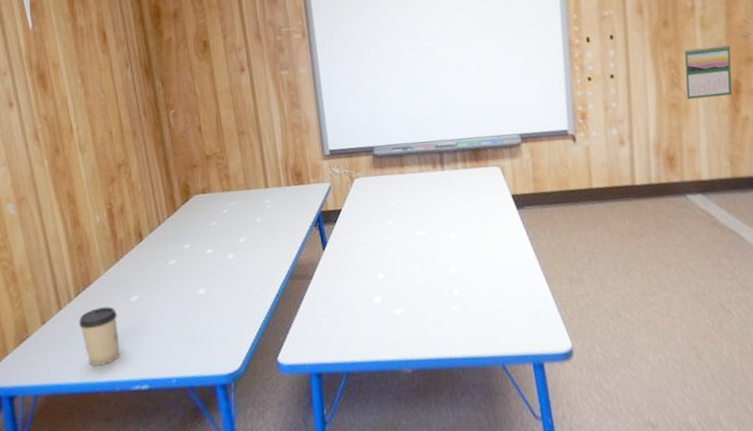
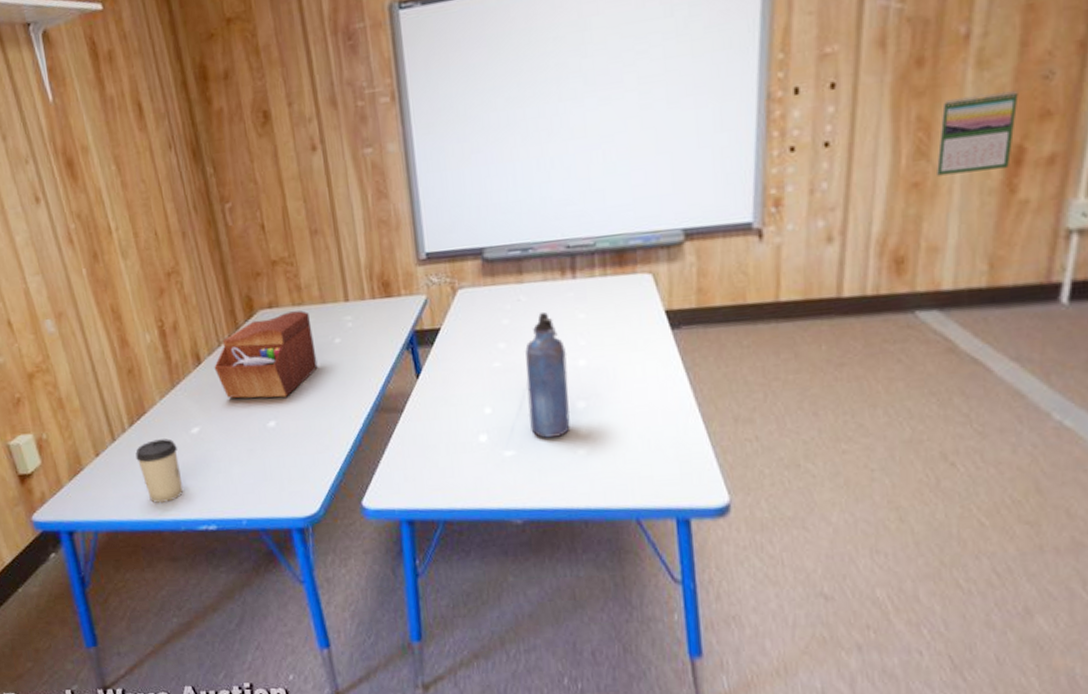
sewing box: none [154,195,242,270] -> present [214,310,318,398]
water bottle: none [408,196,446,298] -> present [525,311,571,438]

